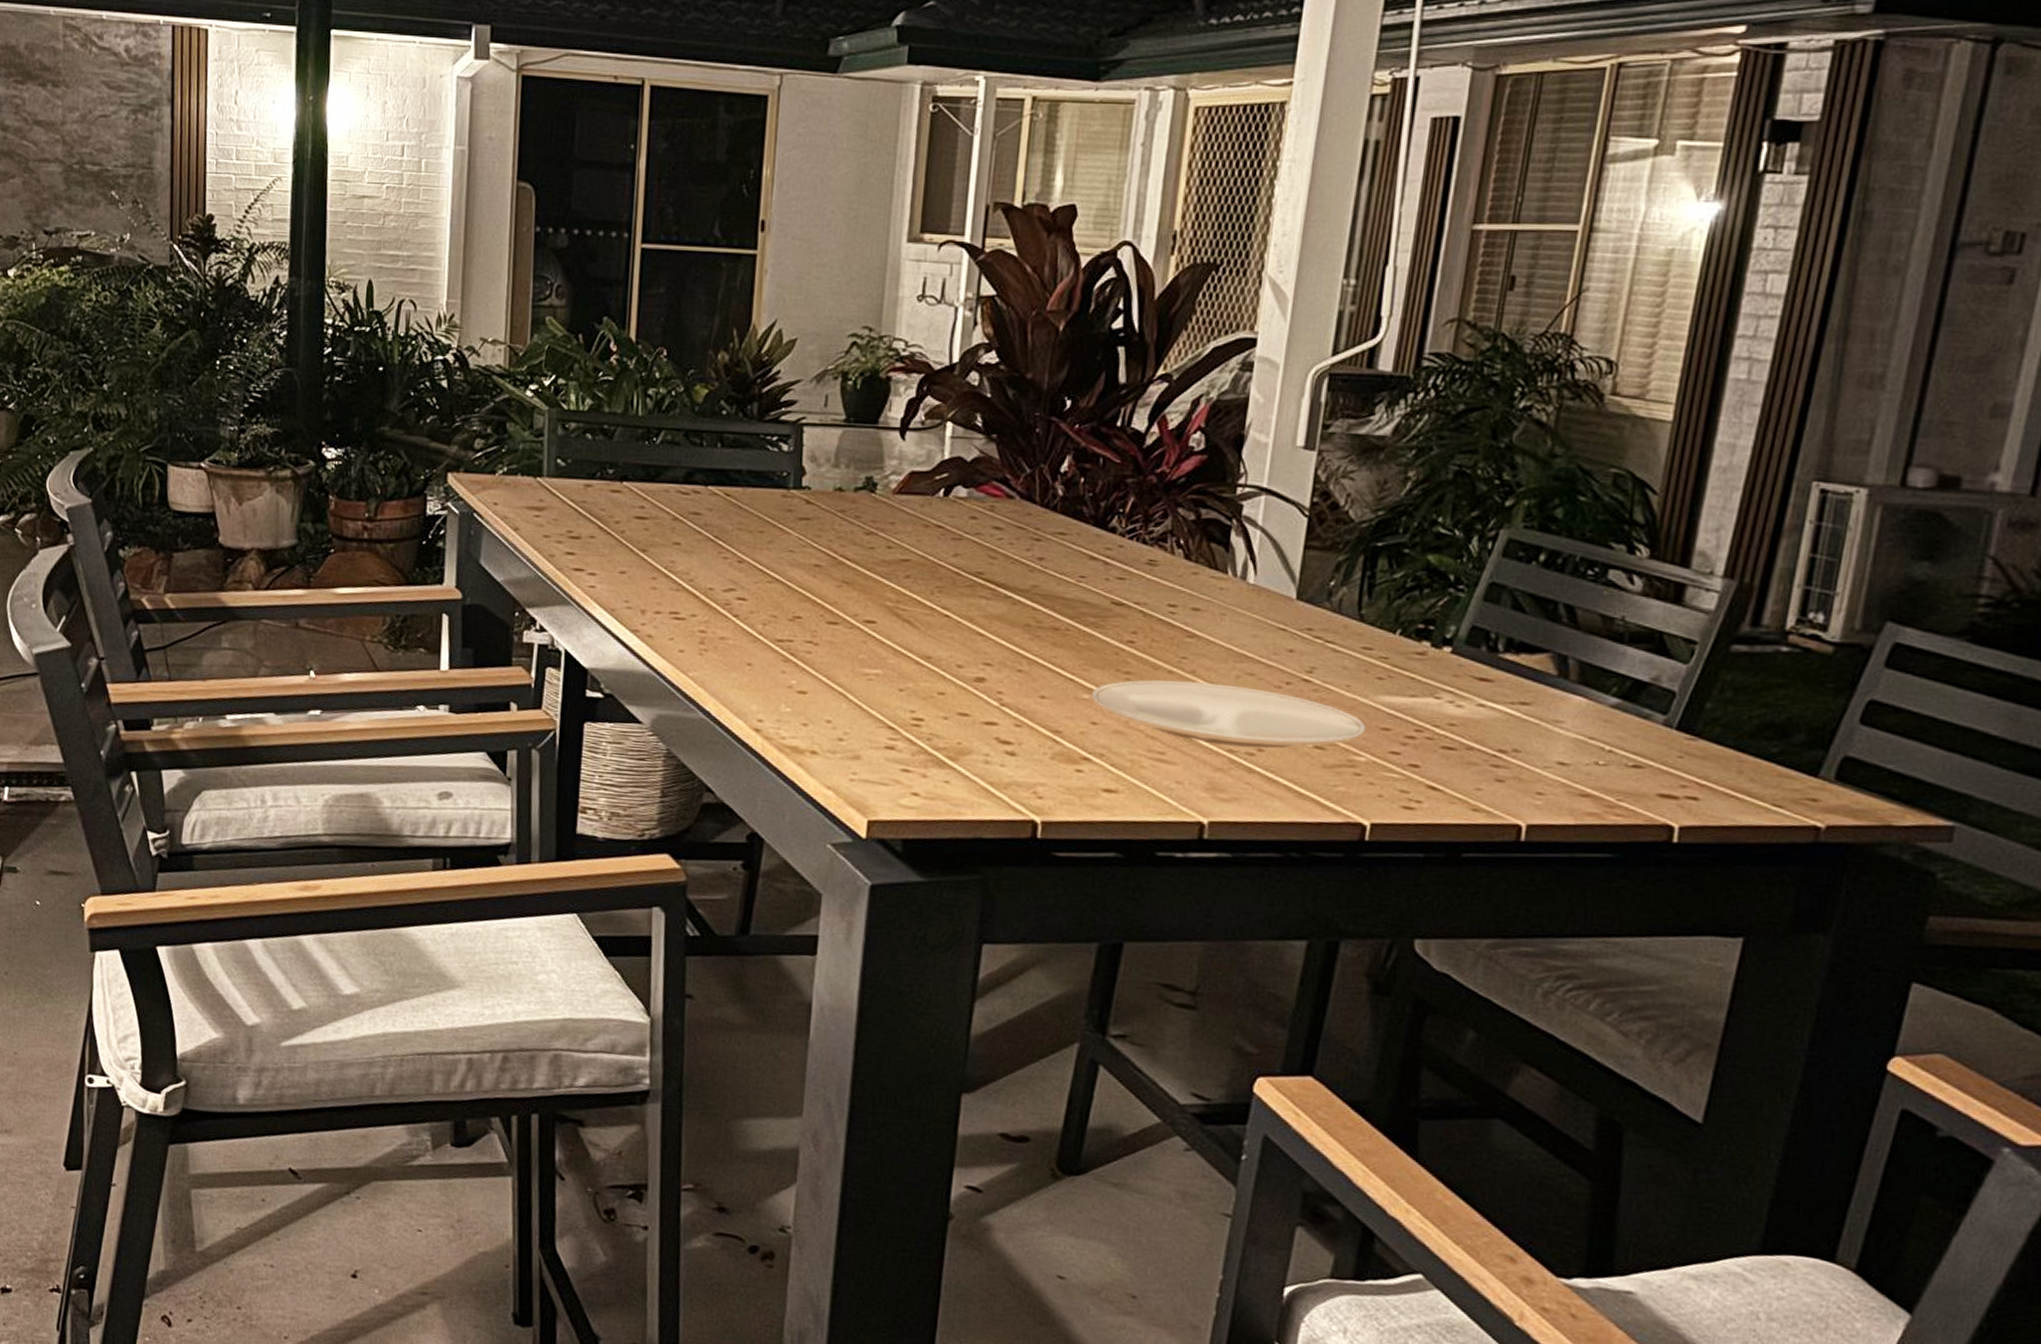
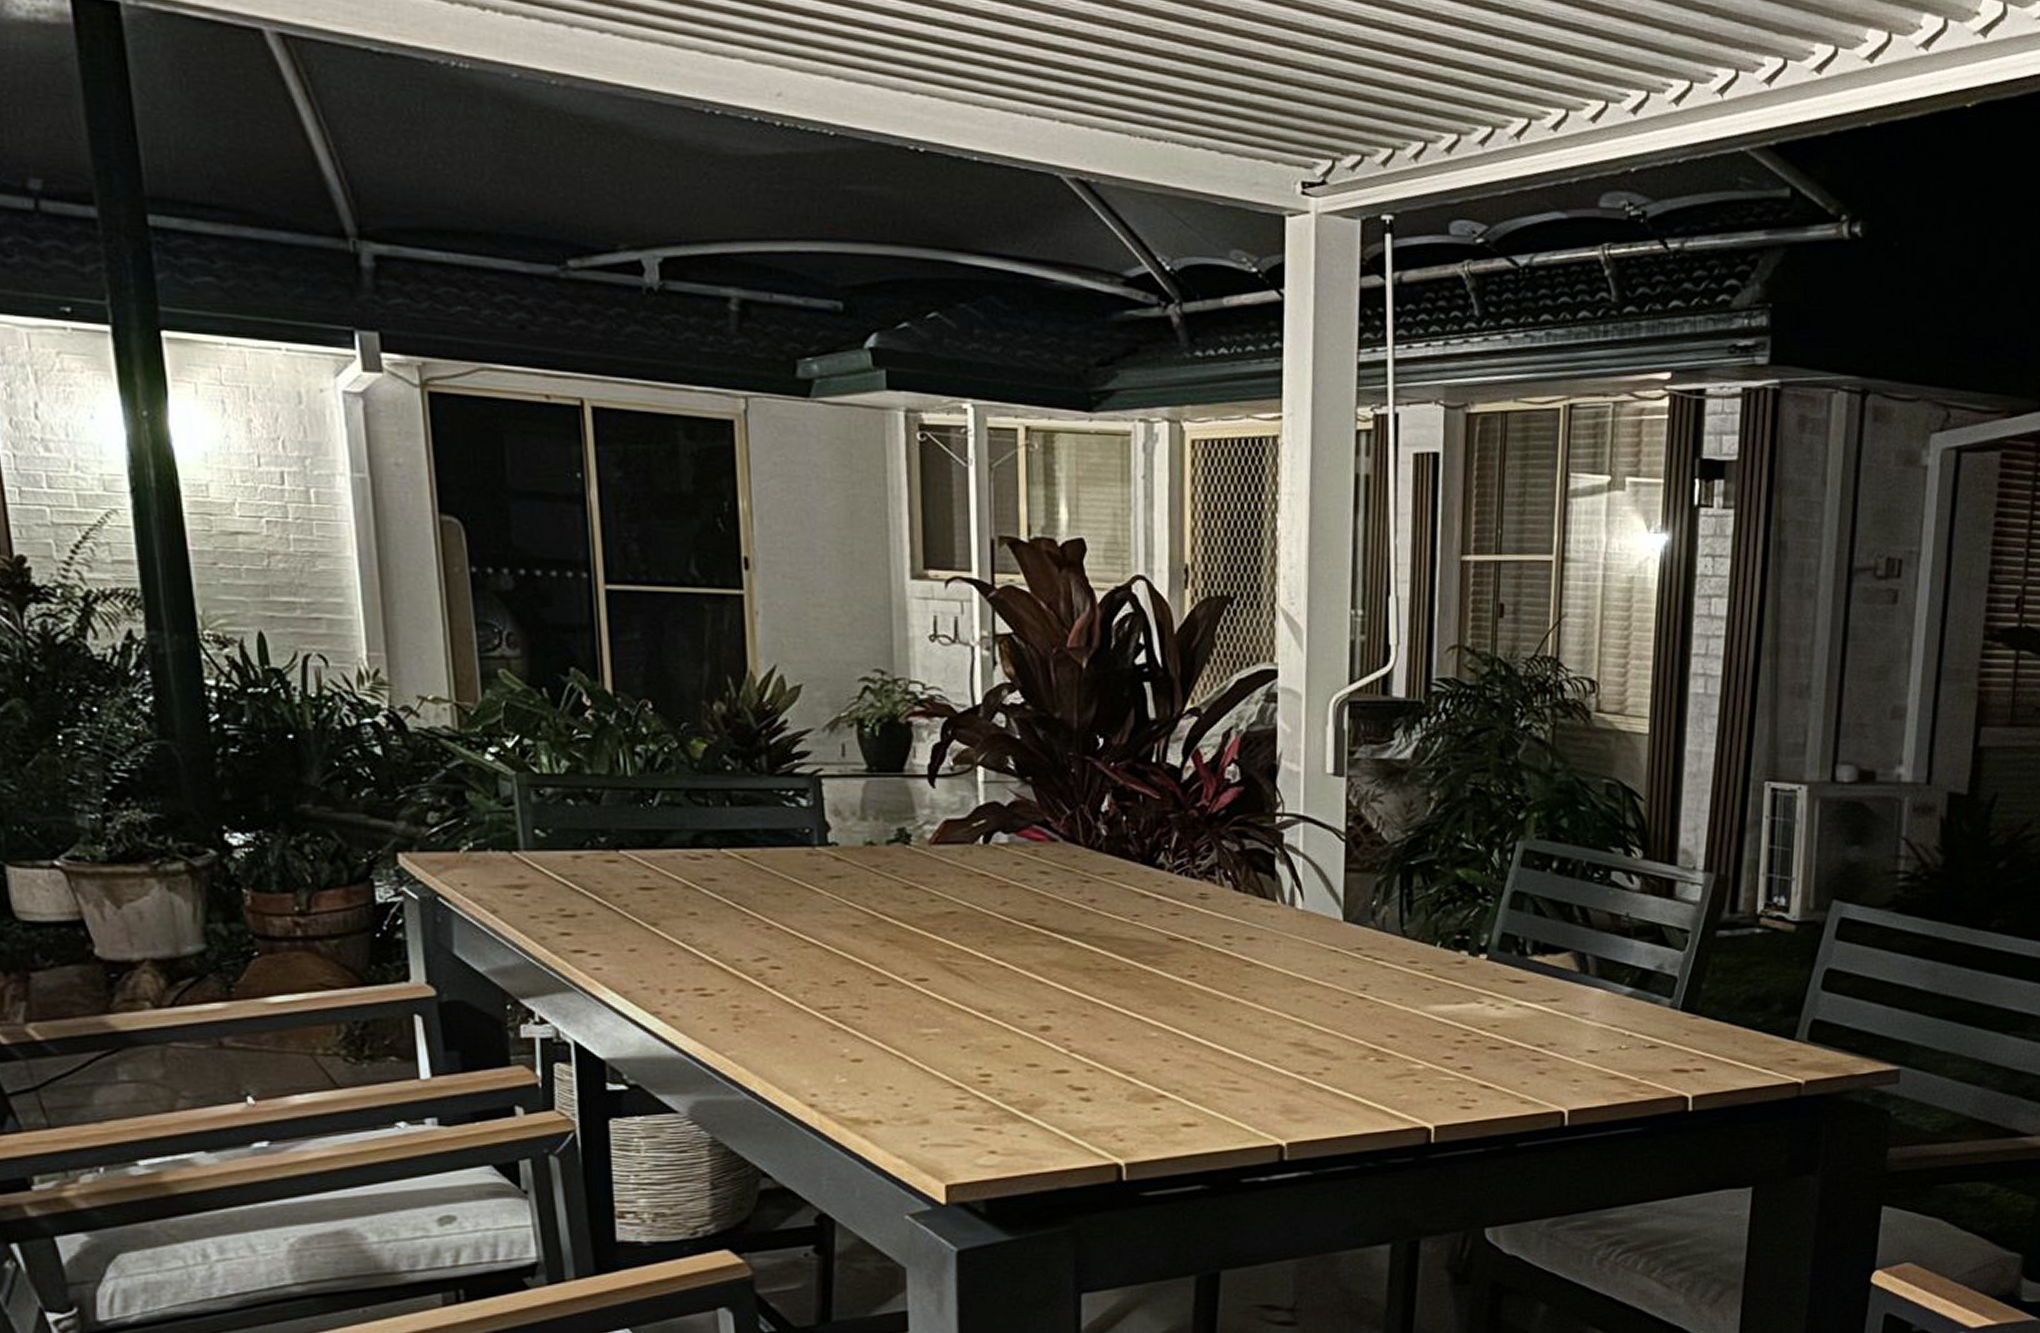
plate: present [1091,679,1367,748] -> none [1159,1009,1421,1068]

